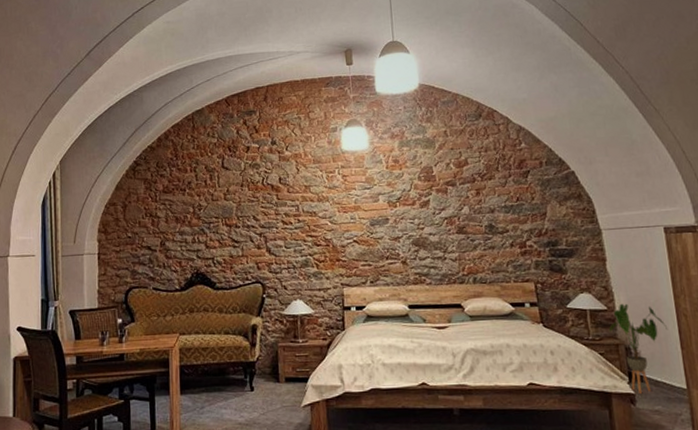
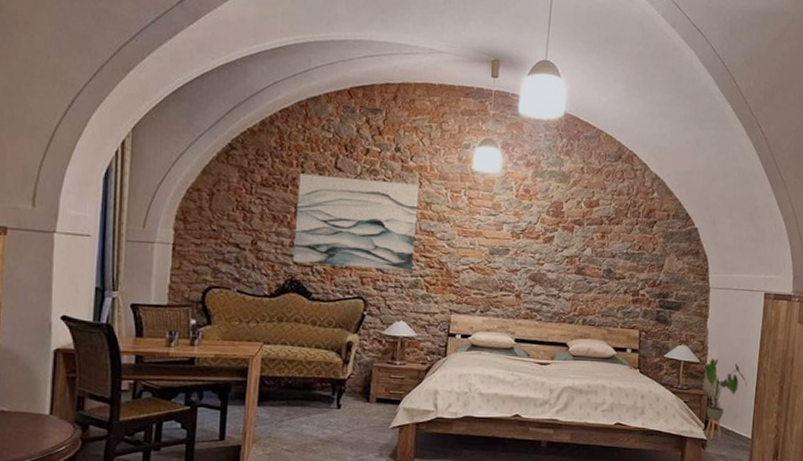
wall art: none [193,171,302,256] -> present [293,173,420,272]

